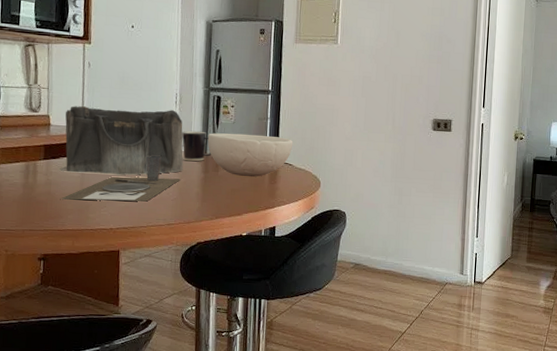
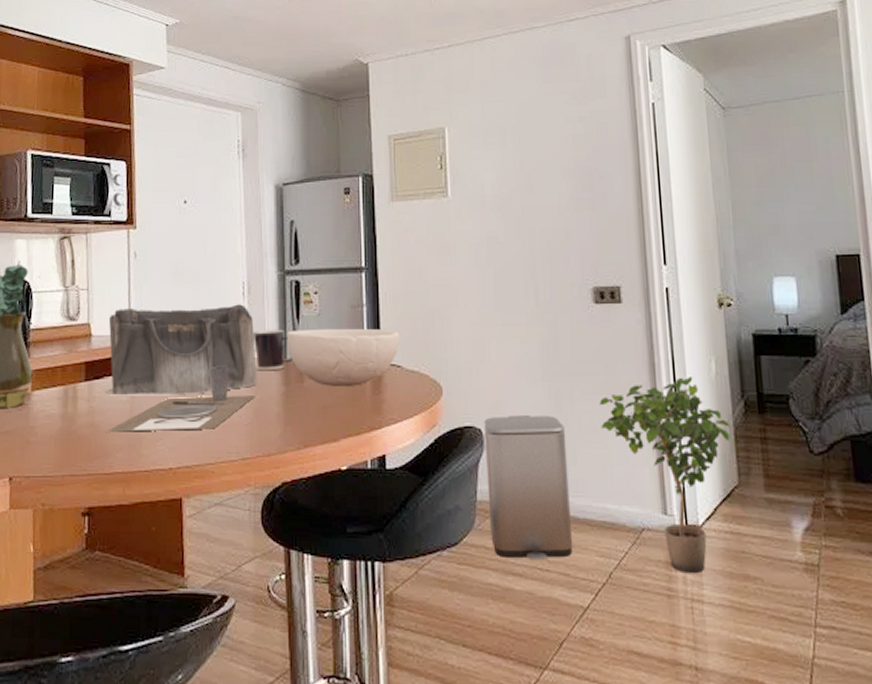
pedal bin: none [344,204,403,302] -> present [484,415,573,561]
potted plant: none [427,185,511,312] -> present [599,377,731,573]

